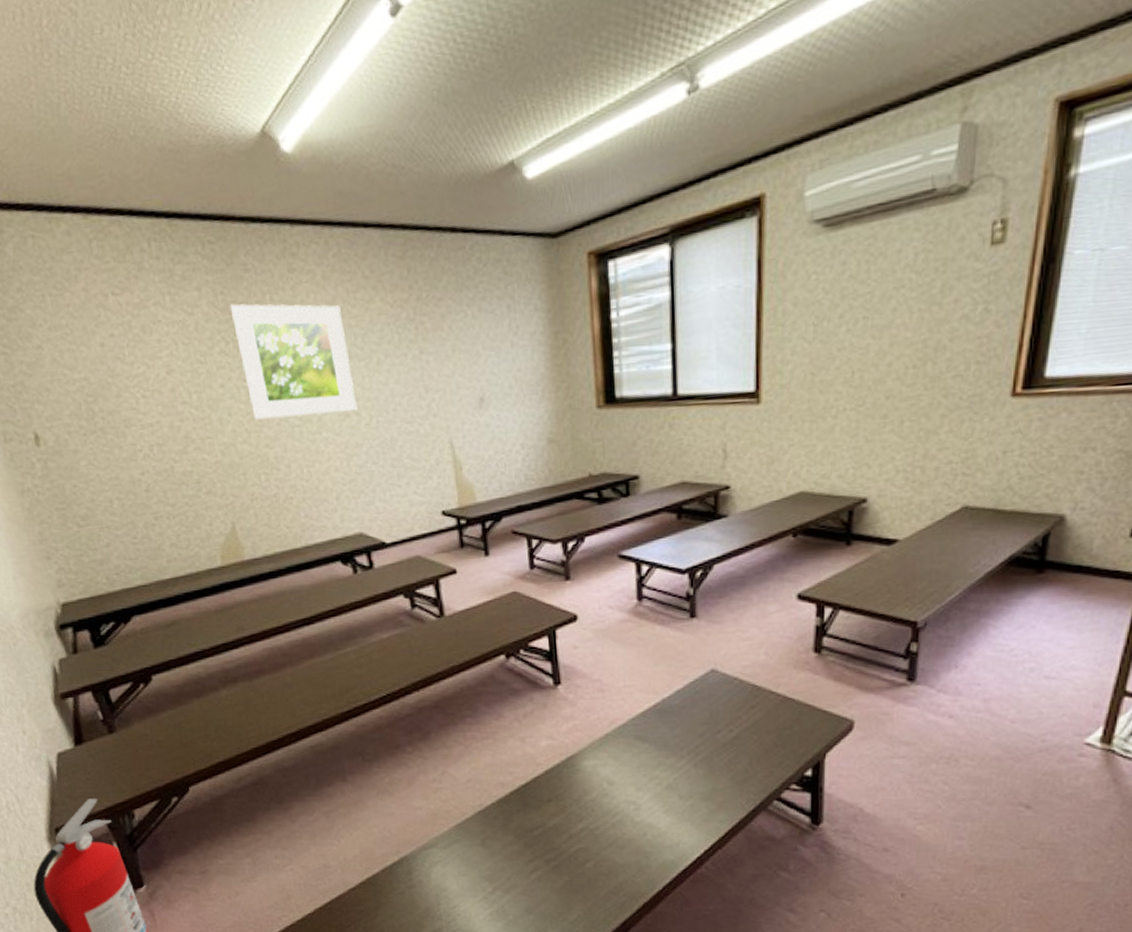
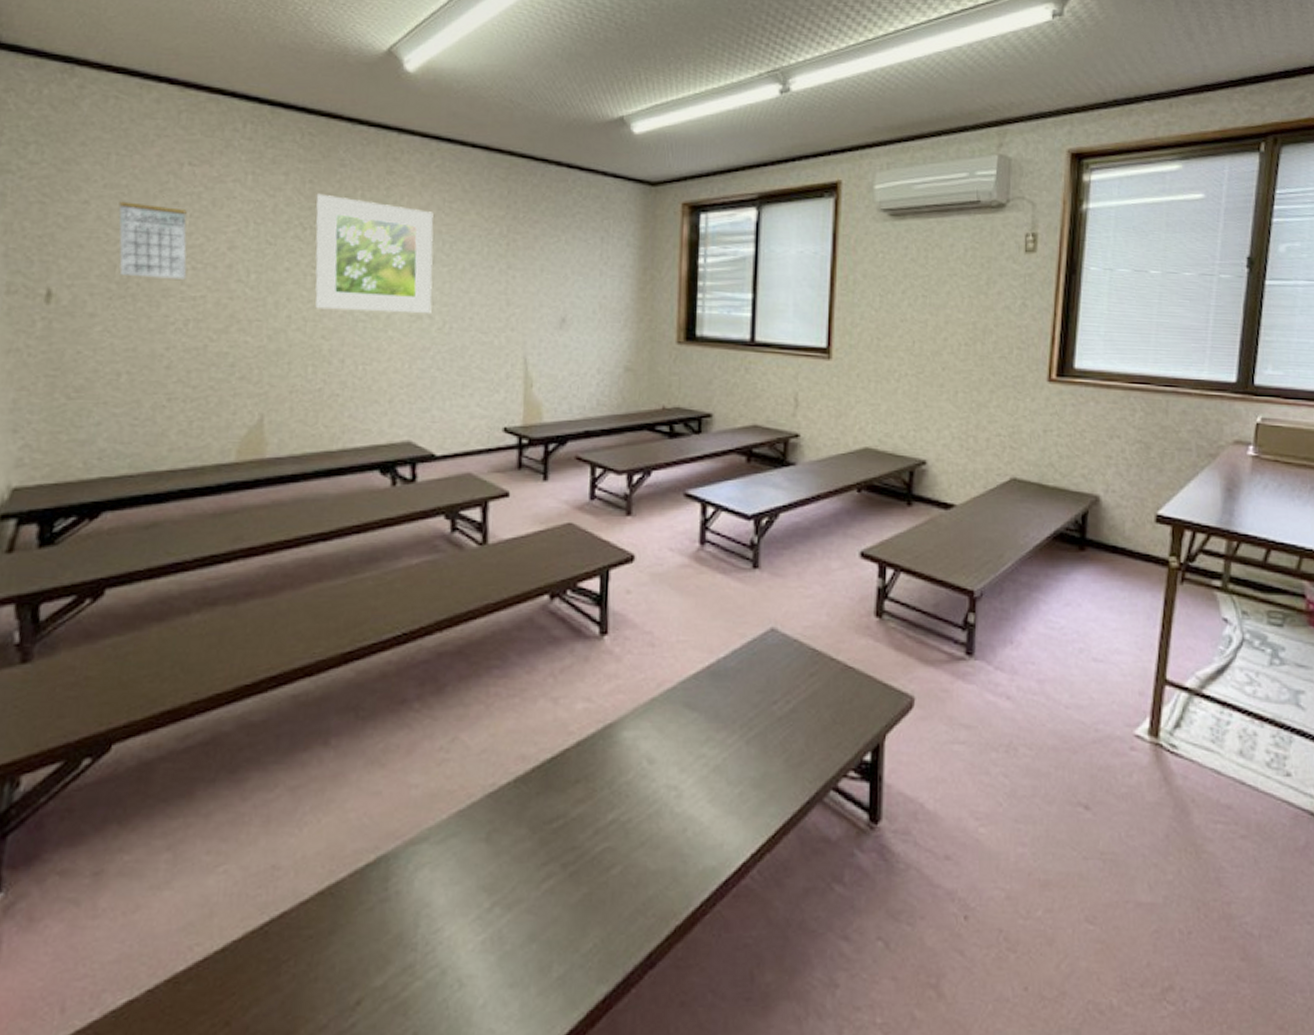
calendar: none [65,330,140,412] -> present [118,196,187,280]

